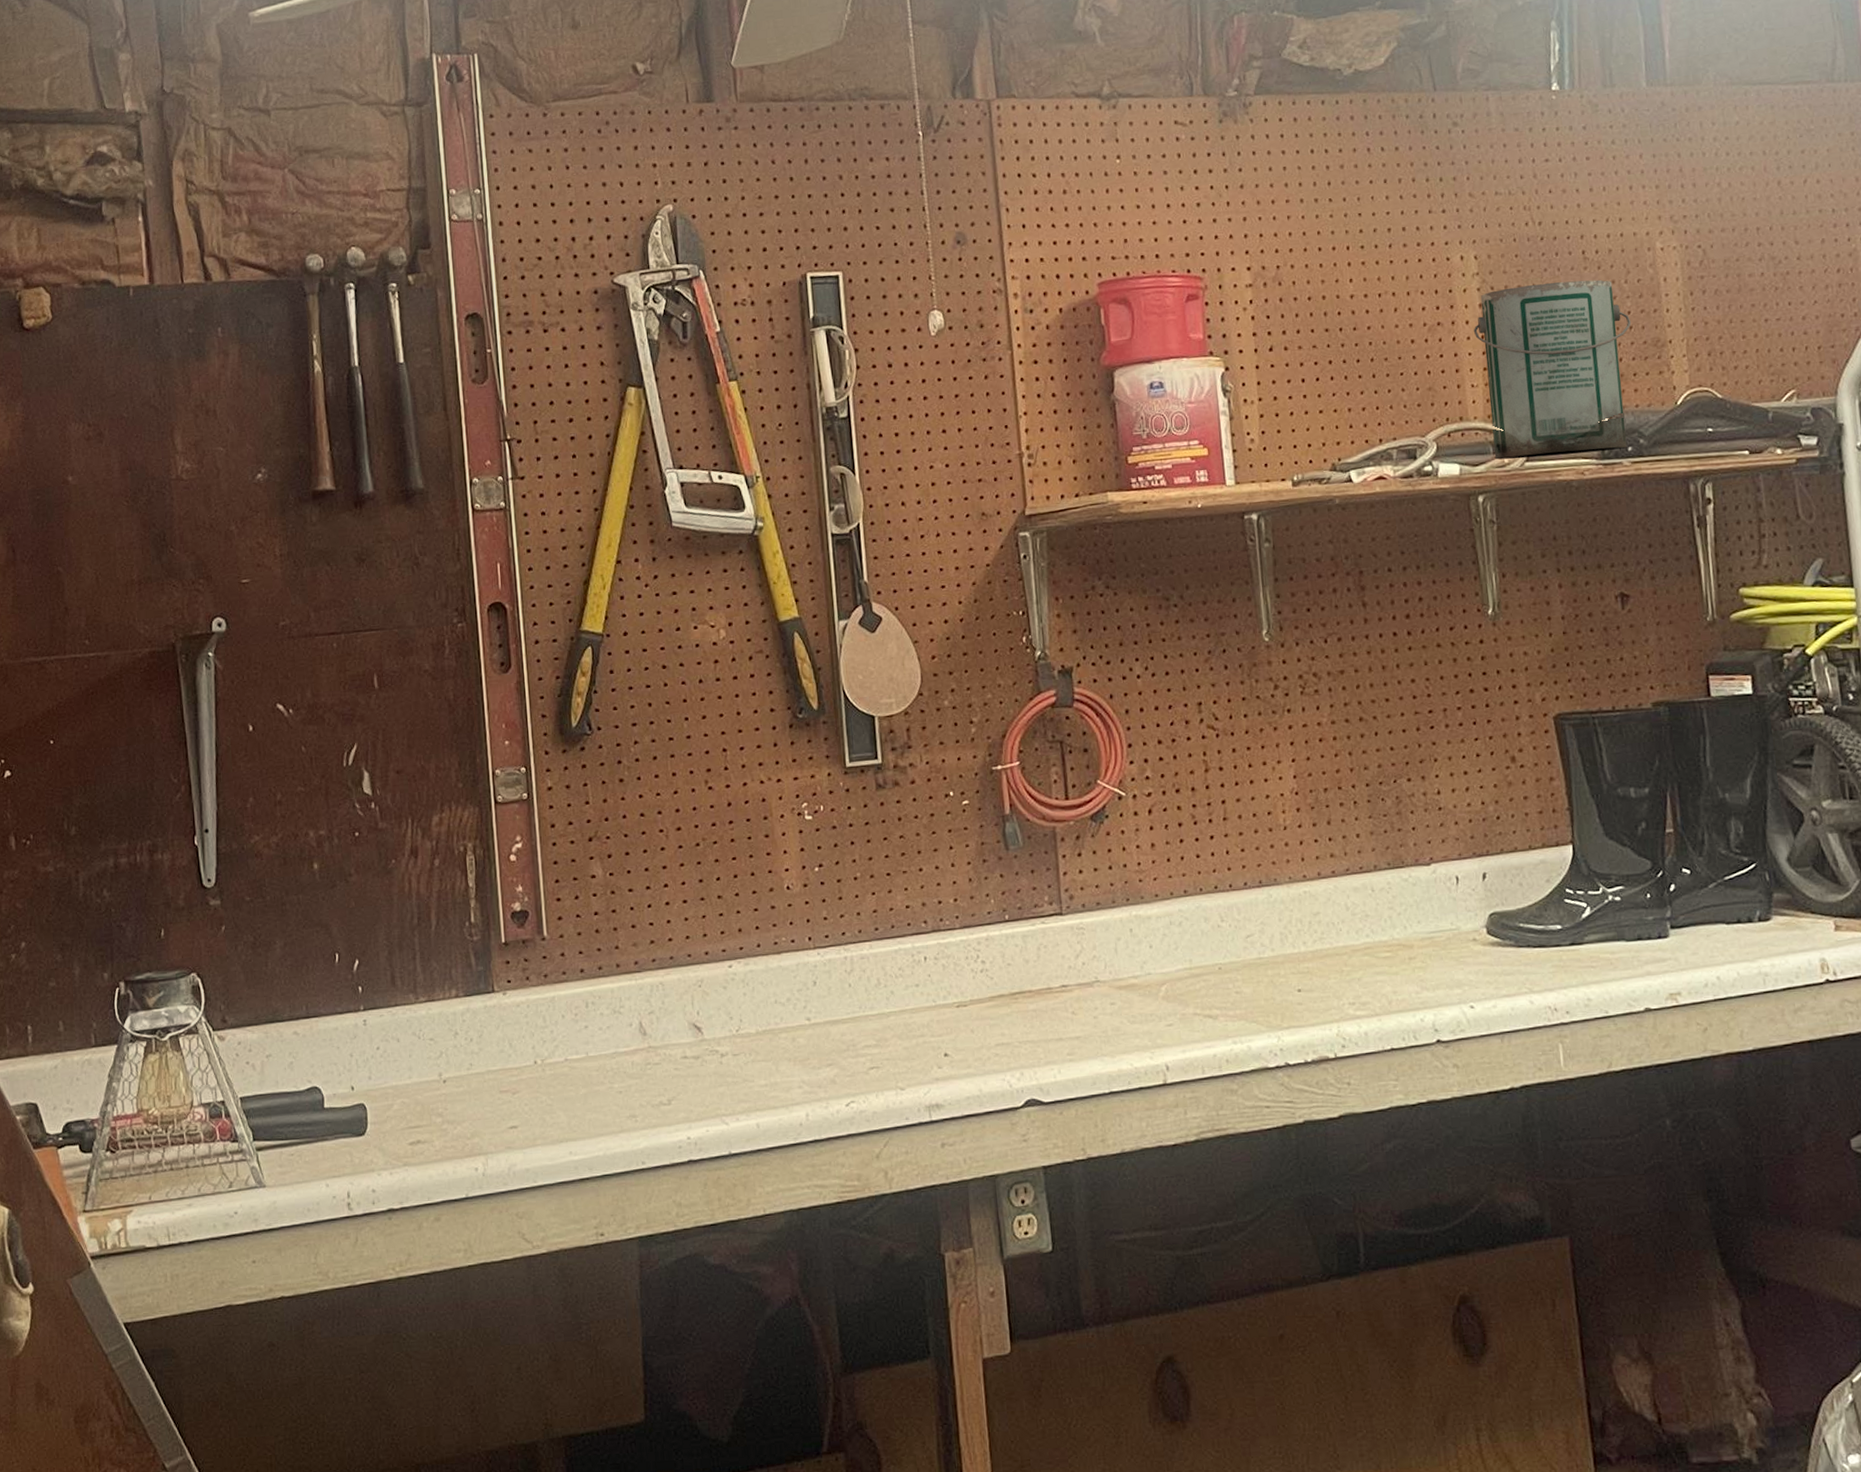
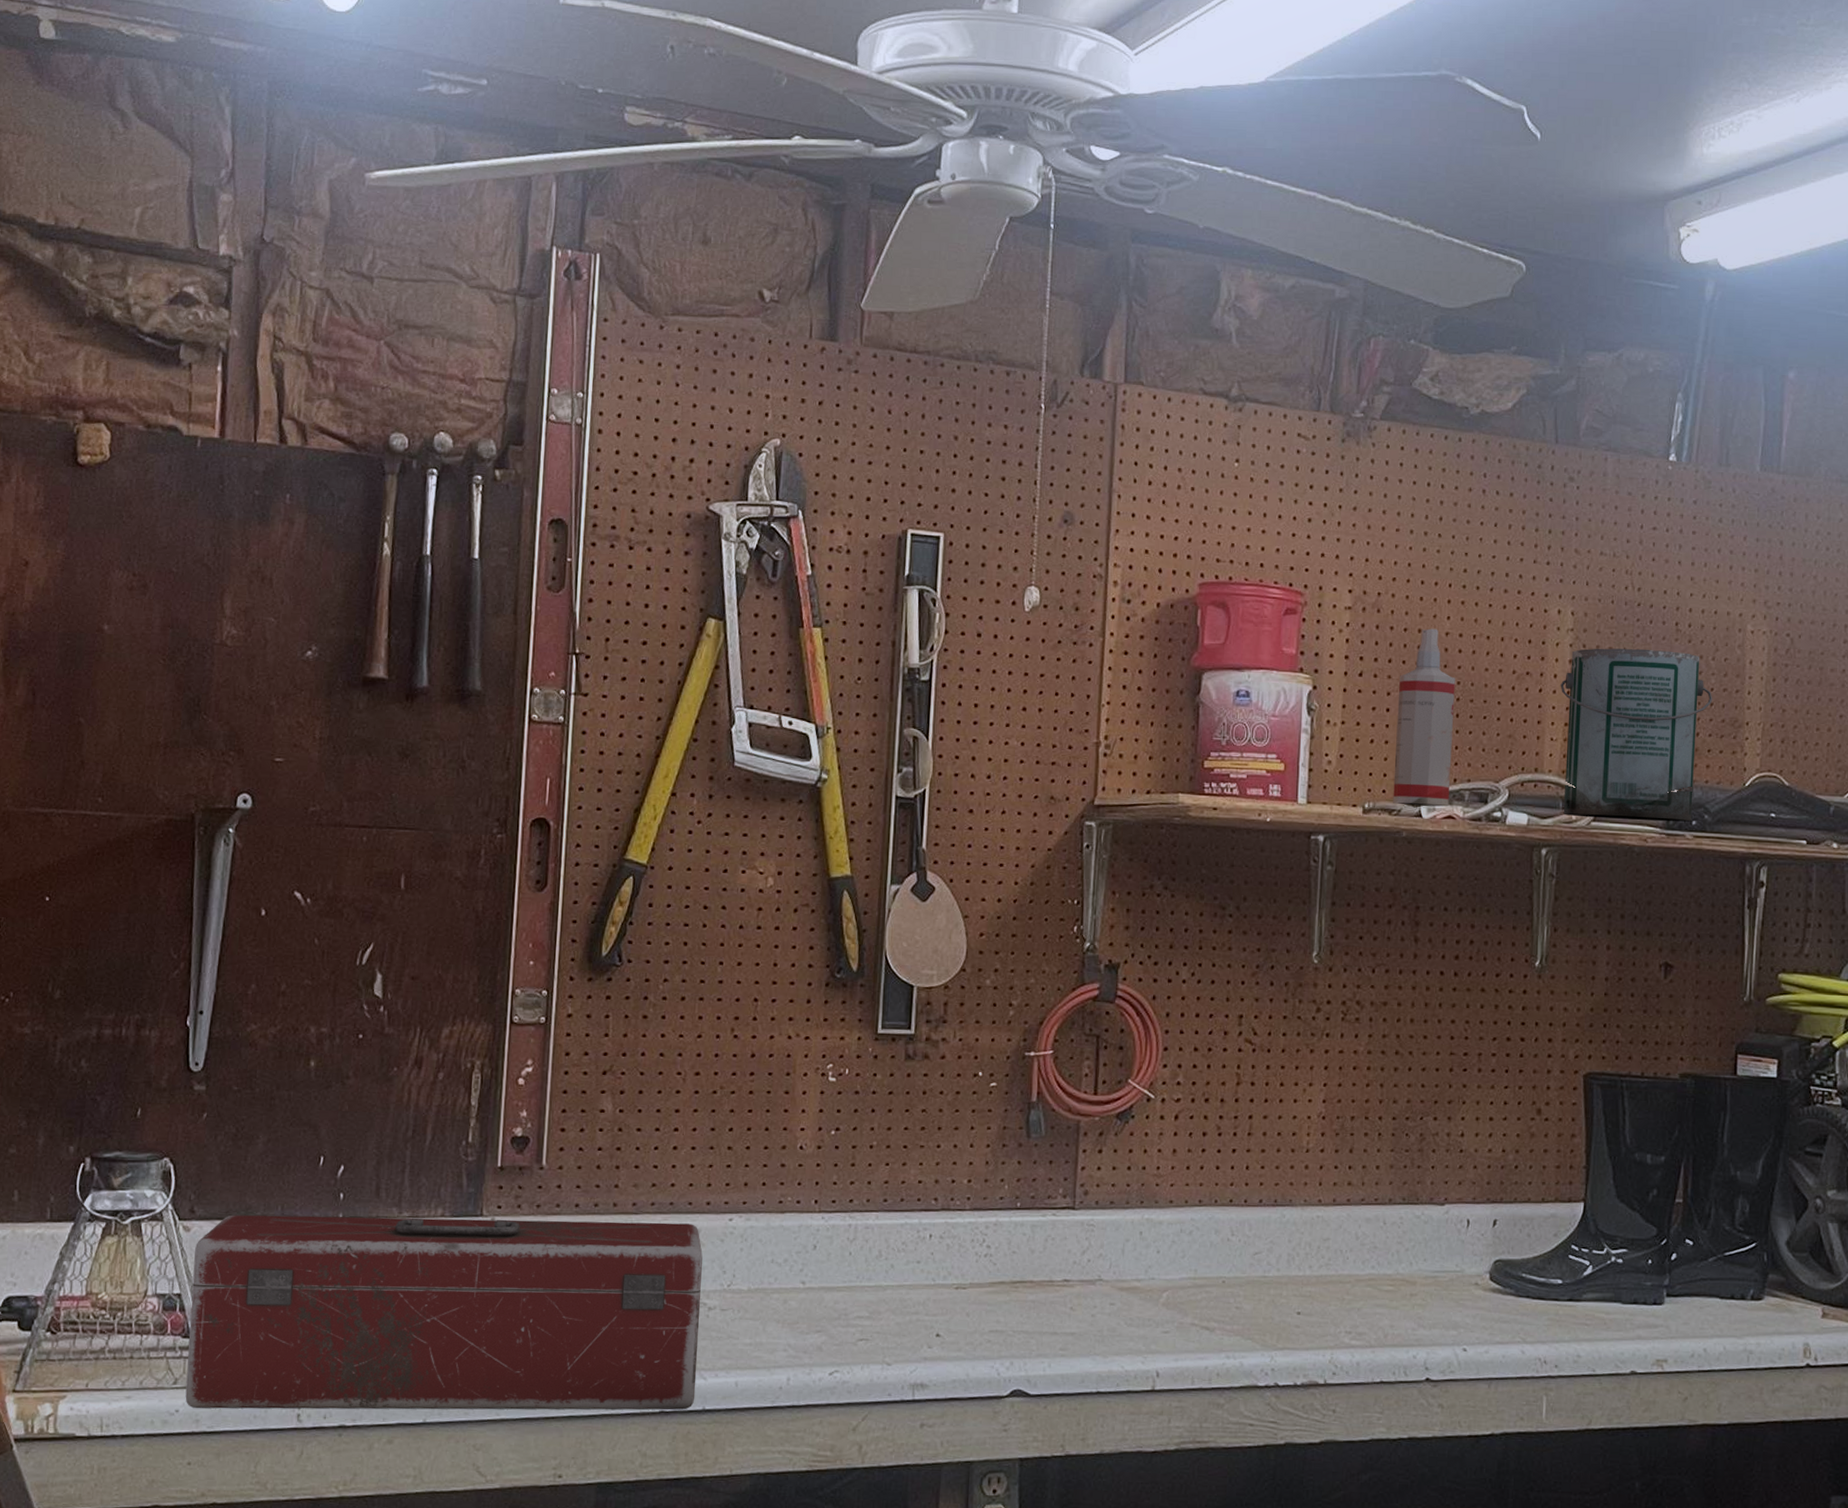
toolbox: none [231,975,720,1209] -> present [185,1214,703,1410]
spray bottle: none [1310,293,1378,473] -> present [1393,628,1455,807]

